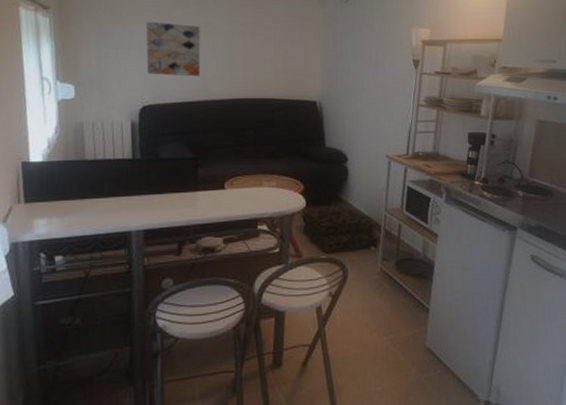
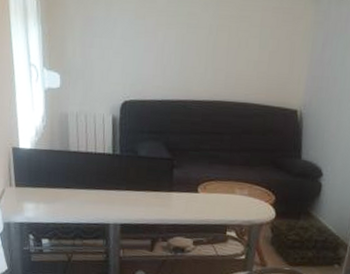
wall art: present [146,21,200,76] -> none [129,9,184,74]

